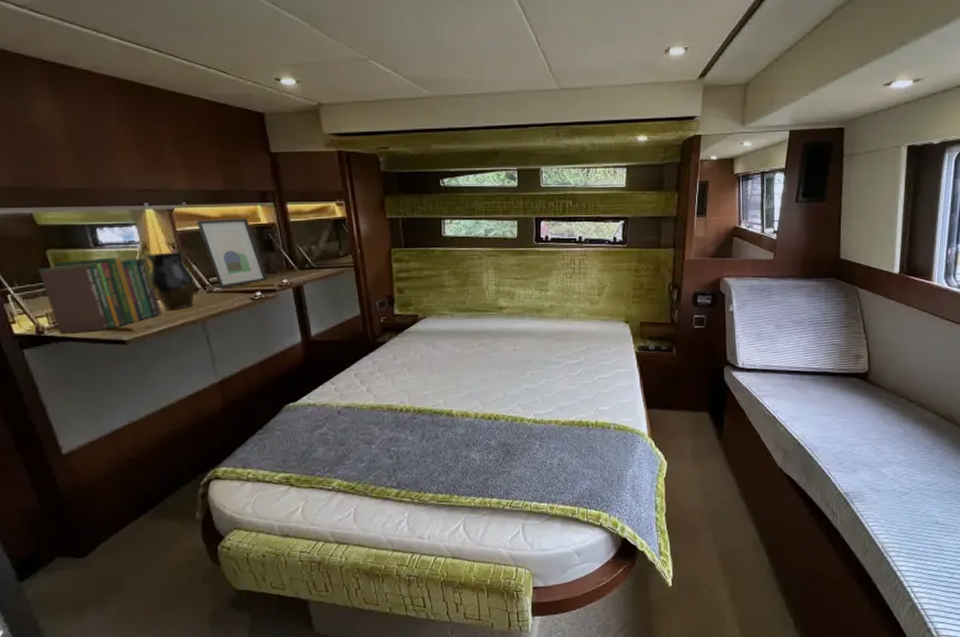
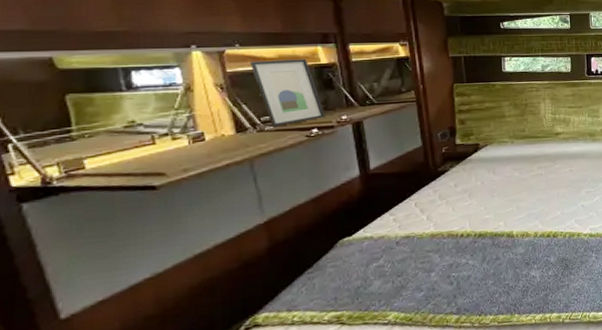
books: present [38,257,162,335] -> none [53,99,203,185]
vase: present [144,252,196,311] -> none [187,92,245,152]

